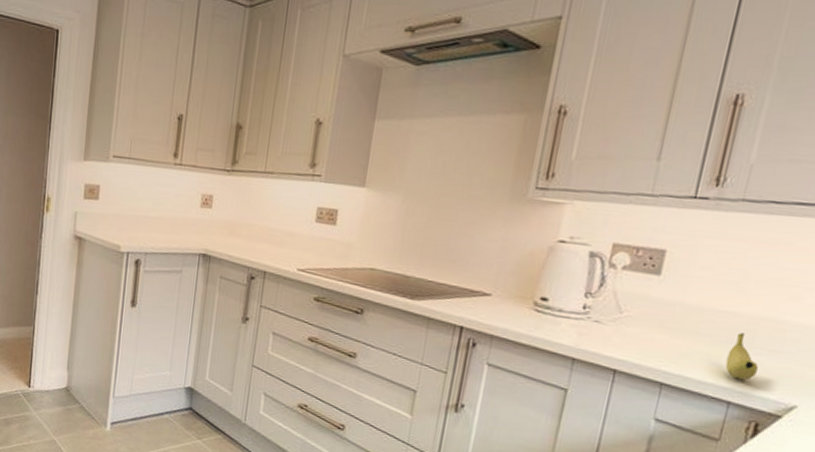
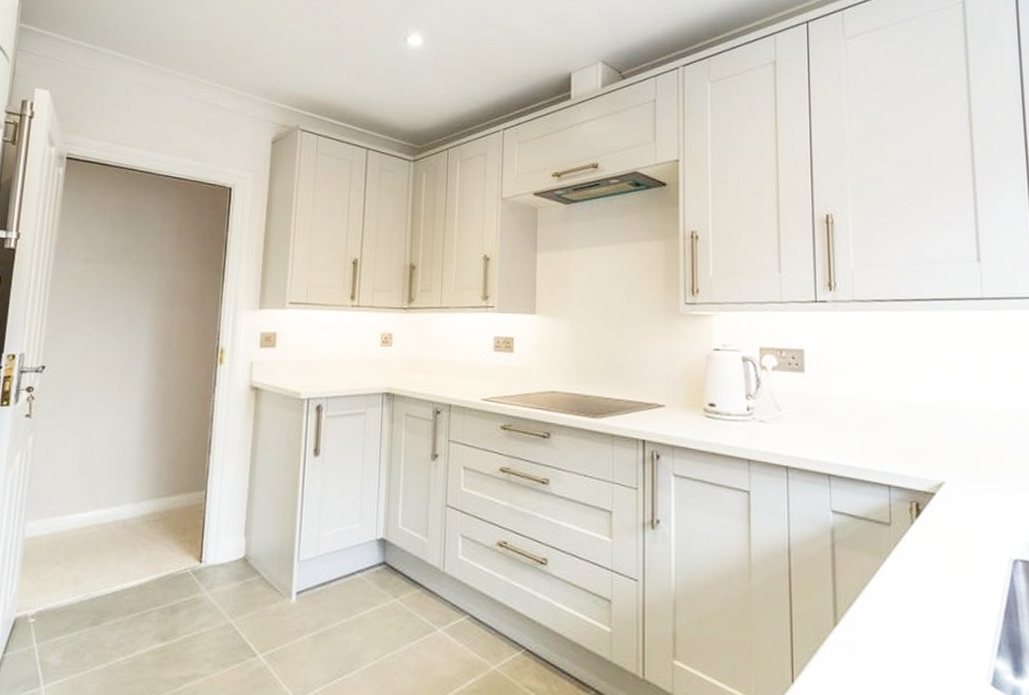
fruit: present [725,332,759,380] -> none [876,418,905,463]

